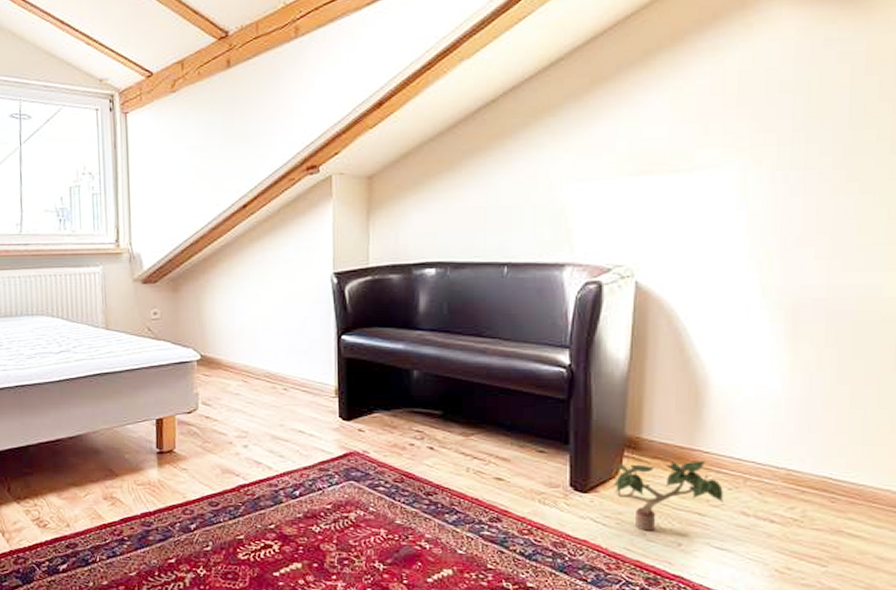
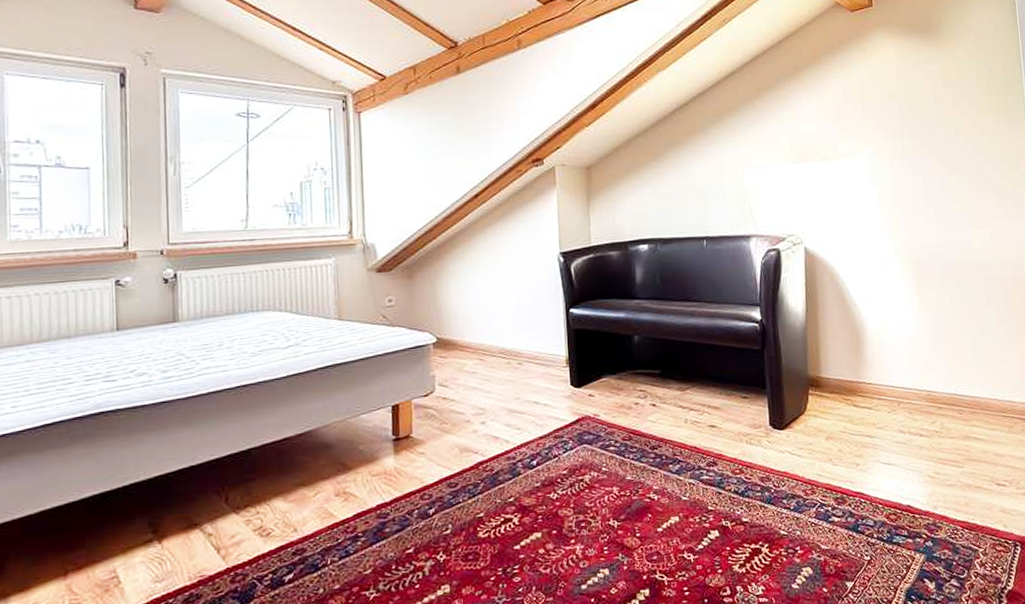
potted plant: present [611,461,723,531] -> none [801,391,885,457]

